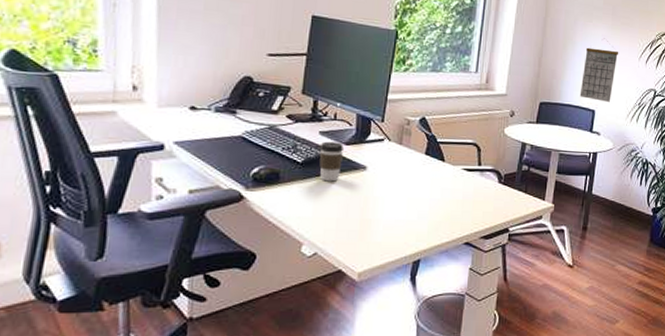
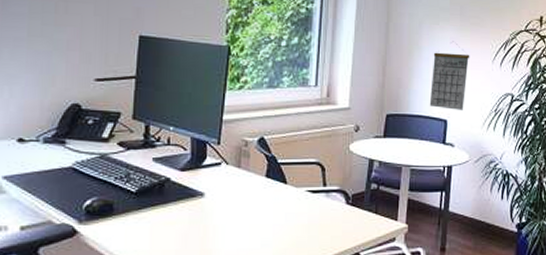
coffee cup: present [319,141,345,182] -> none [153,168,180,211]

